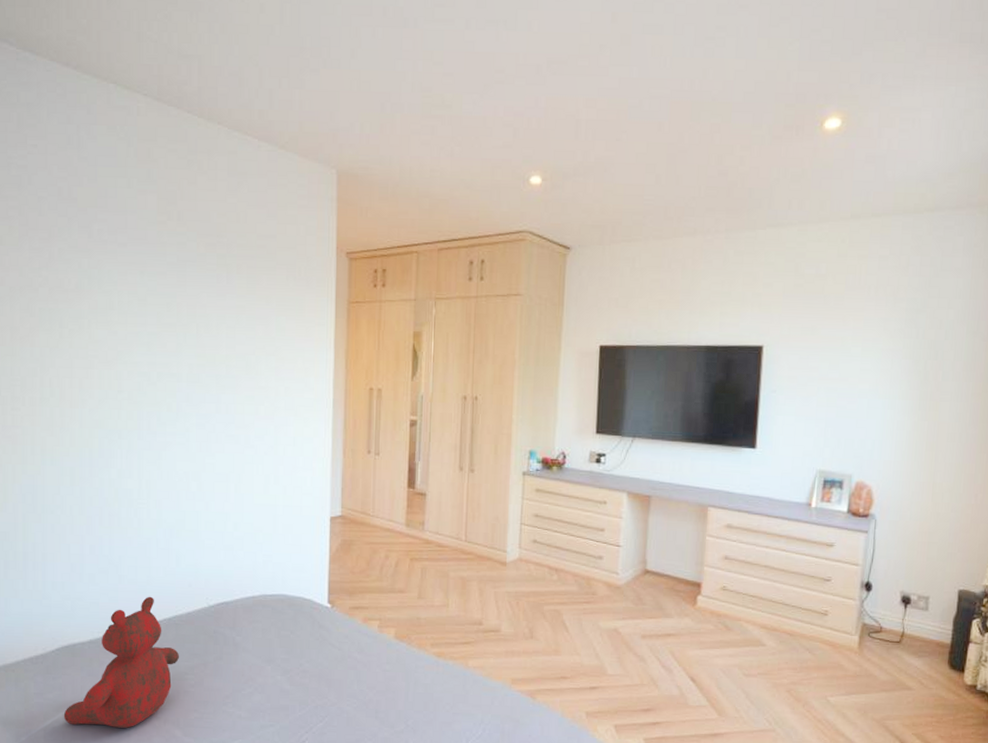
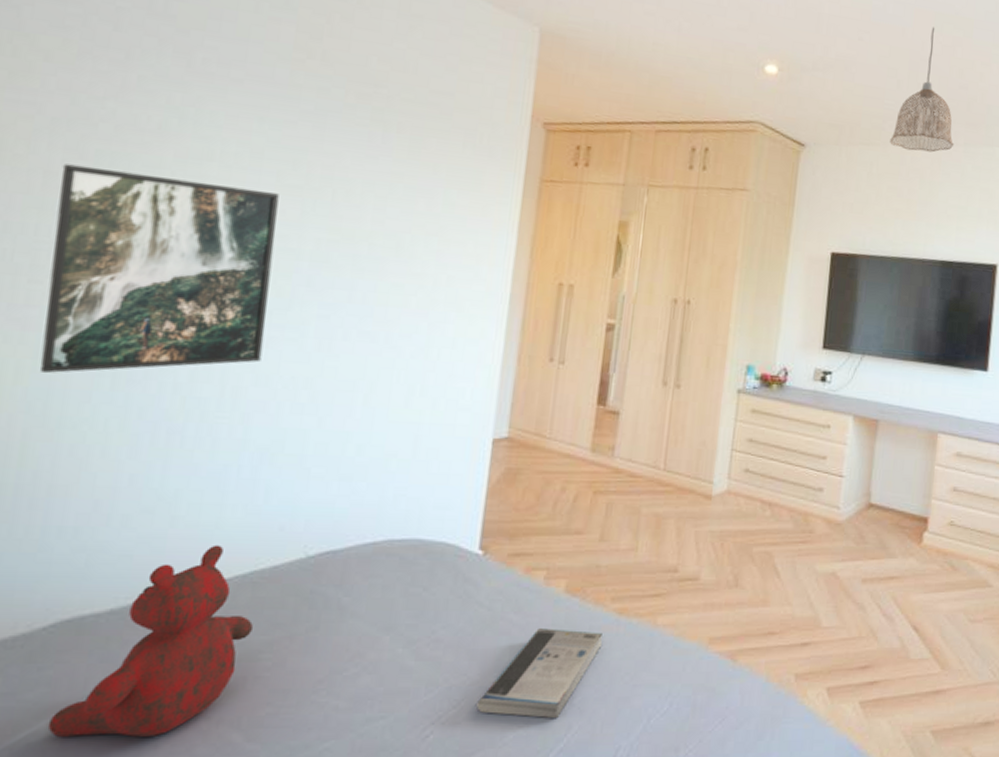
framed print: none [21,321,163,474] -> present [39,164,279,373]
book: none [337,665,426,734] -> present [476,628,602,718]
pendant lamp: none [651,117,716,243] -> present [890,27,955,153]

